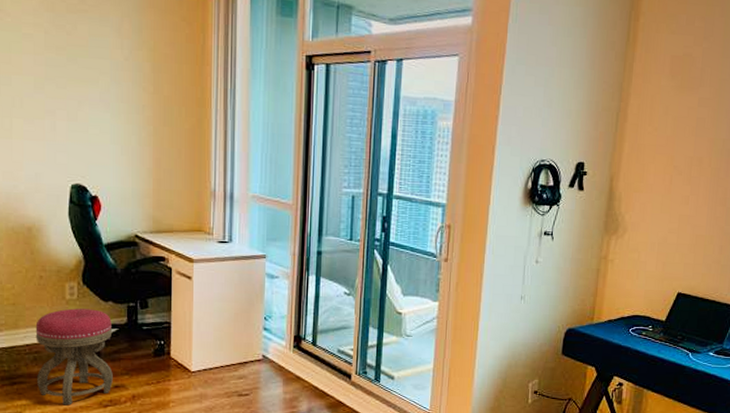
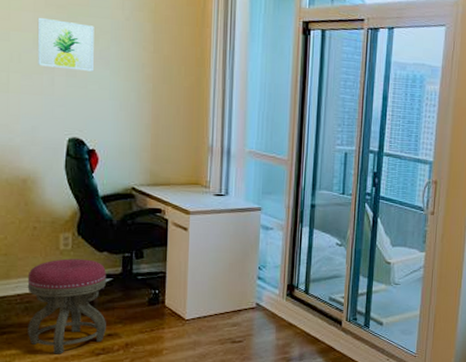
wall art: none [38,59,94,115] -> present [37,17,94,72]

